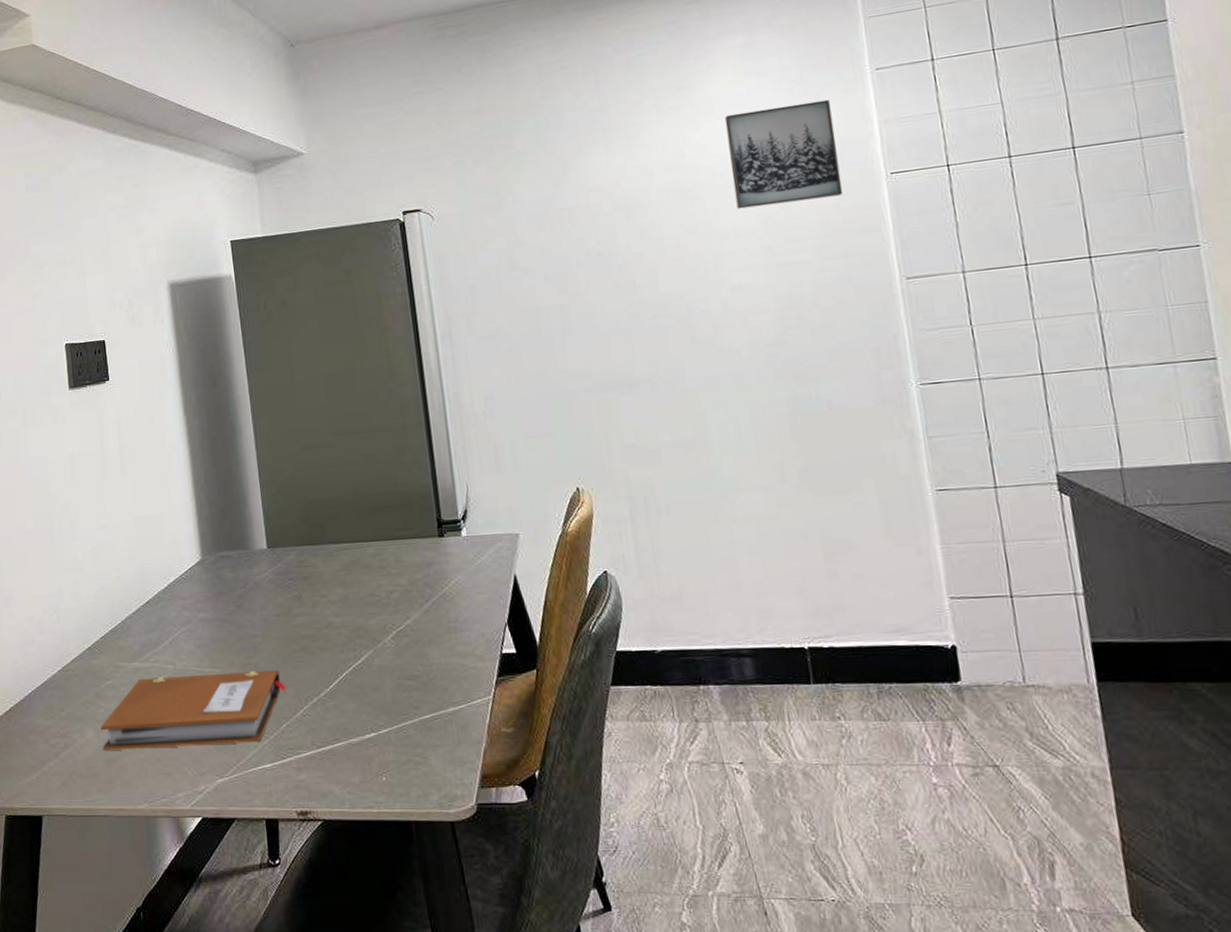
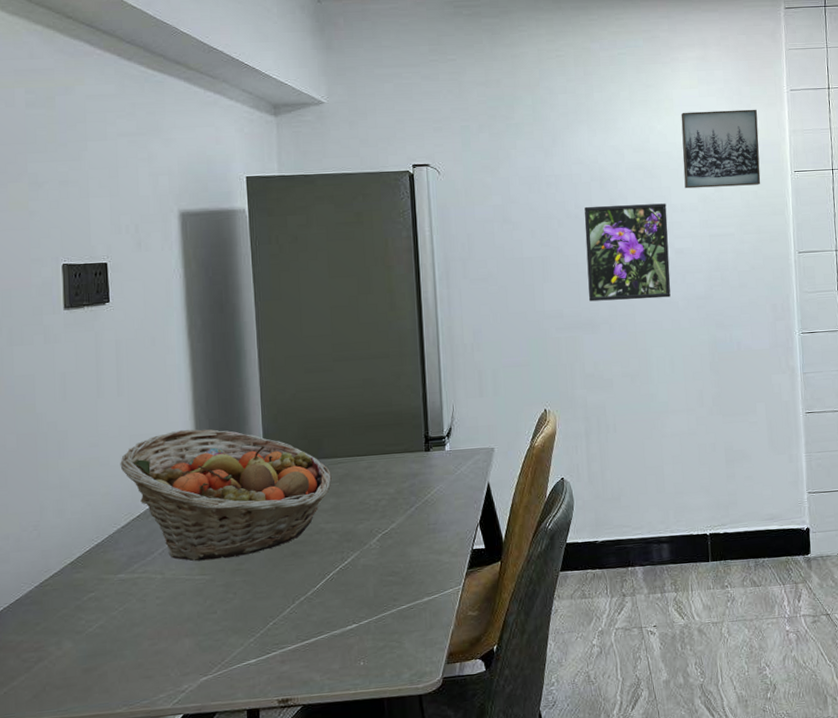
notebook: present [100,670,287,750] -> none [79,574,276,661]
fruit basket: none [127,511,338,653] -> present [120,429,332,562]
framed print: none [608,229,729,356] -> present [584,203,671,302]

